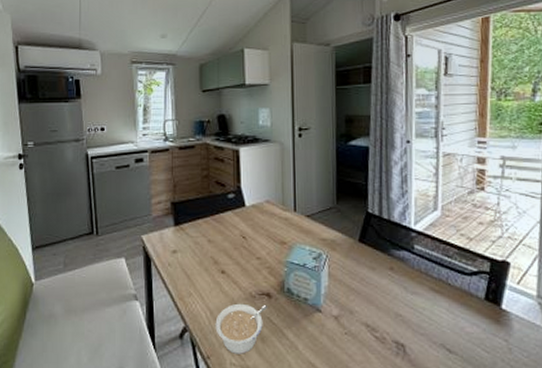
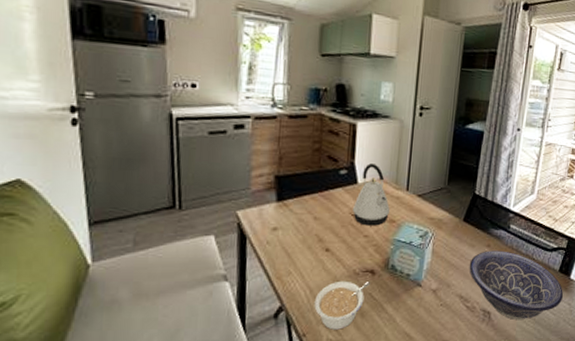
kettle: none [244,186,279,248] -> present [353,163,390,226]
decorative bowl: none [372,274,497,357] -> present [469,250,564,321]

